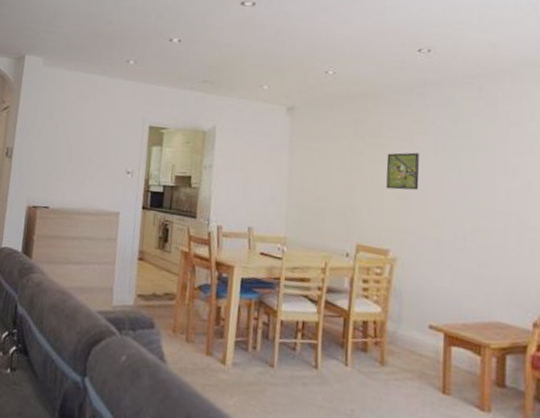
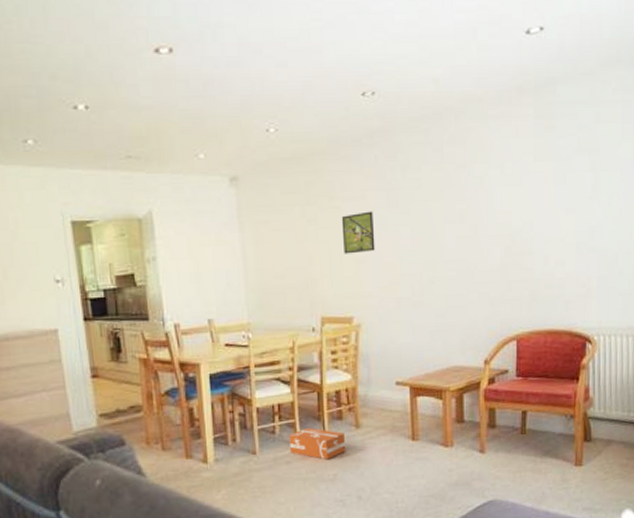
cardboard box: none [308,352,368,392] -> present [288,428,346,460]

